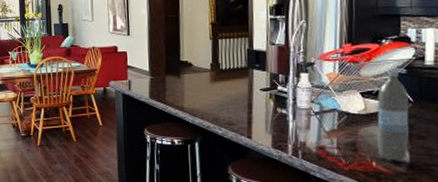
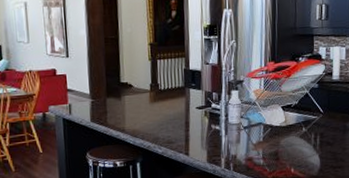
water bottle: present [377,71,409,162] -> none [295,86,320,167]

